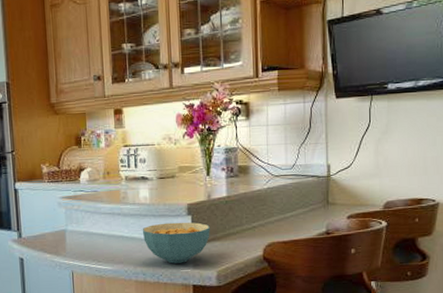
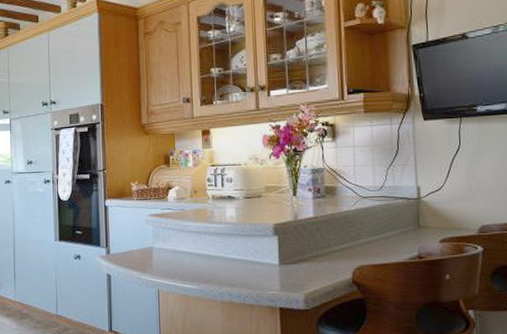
cereal bowl: present [142,222,210,264] -> none [228,242,297,285]

